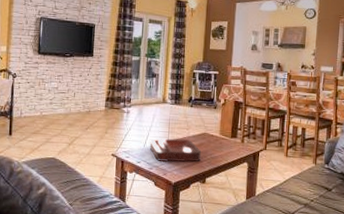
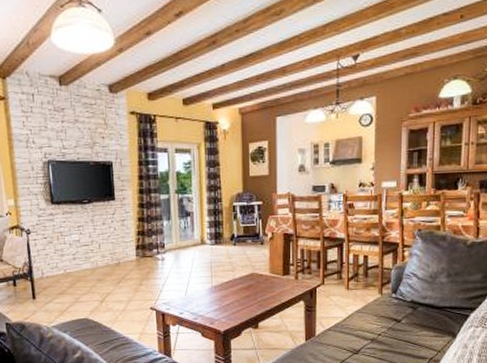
decorative tray: present [149,138,201,163] -> none [191,282,250,311]

